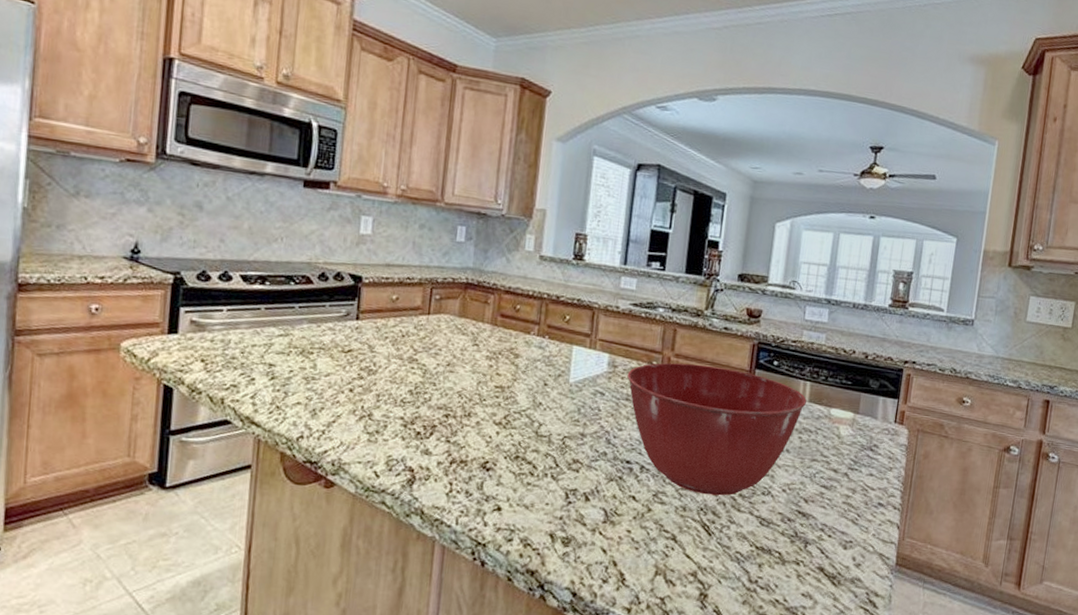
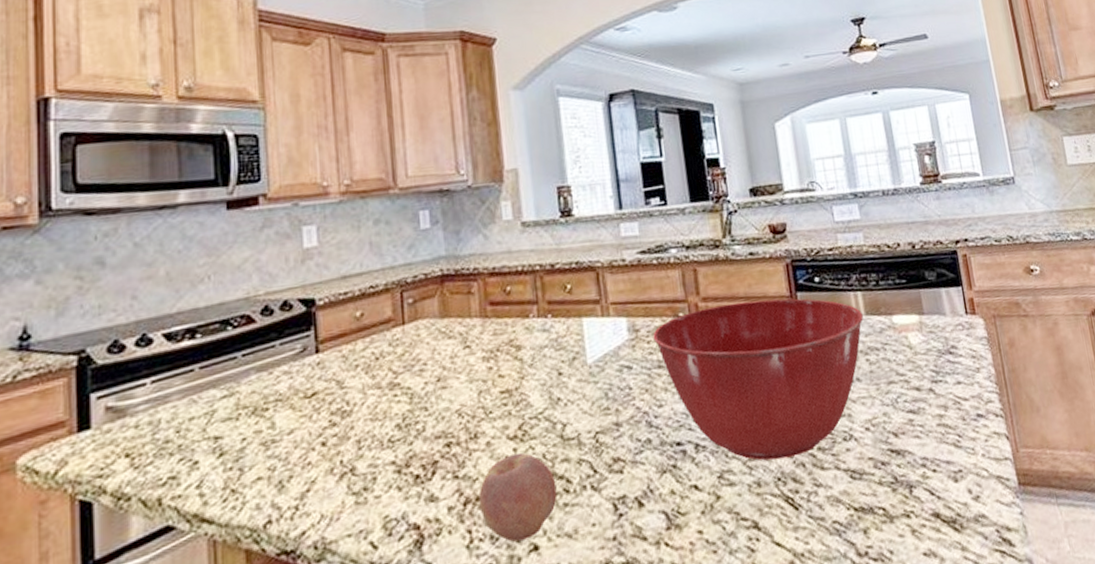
fruit: none [461,435,525,501] -> present [478,452,558,542]

